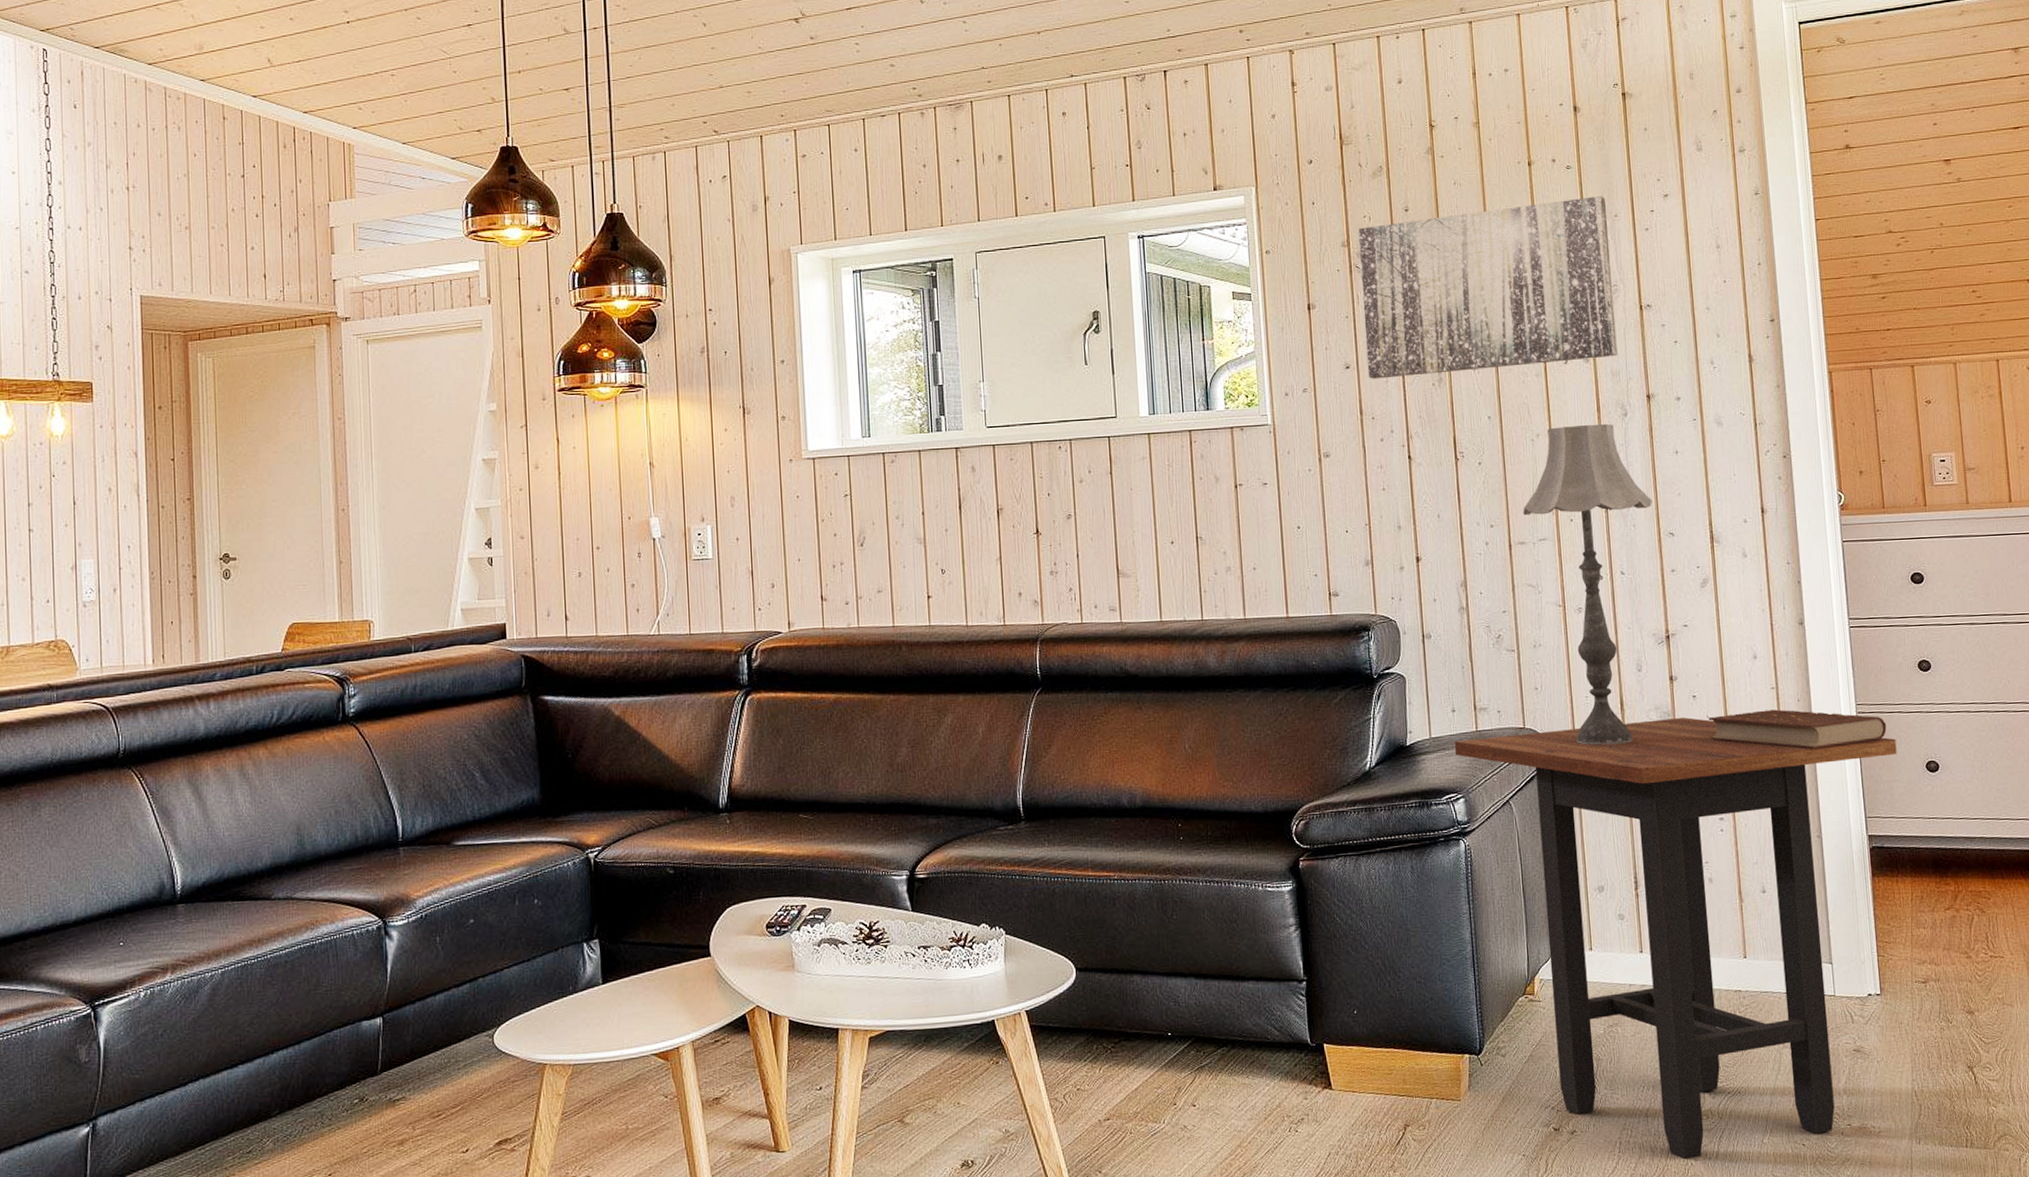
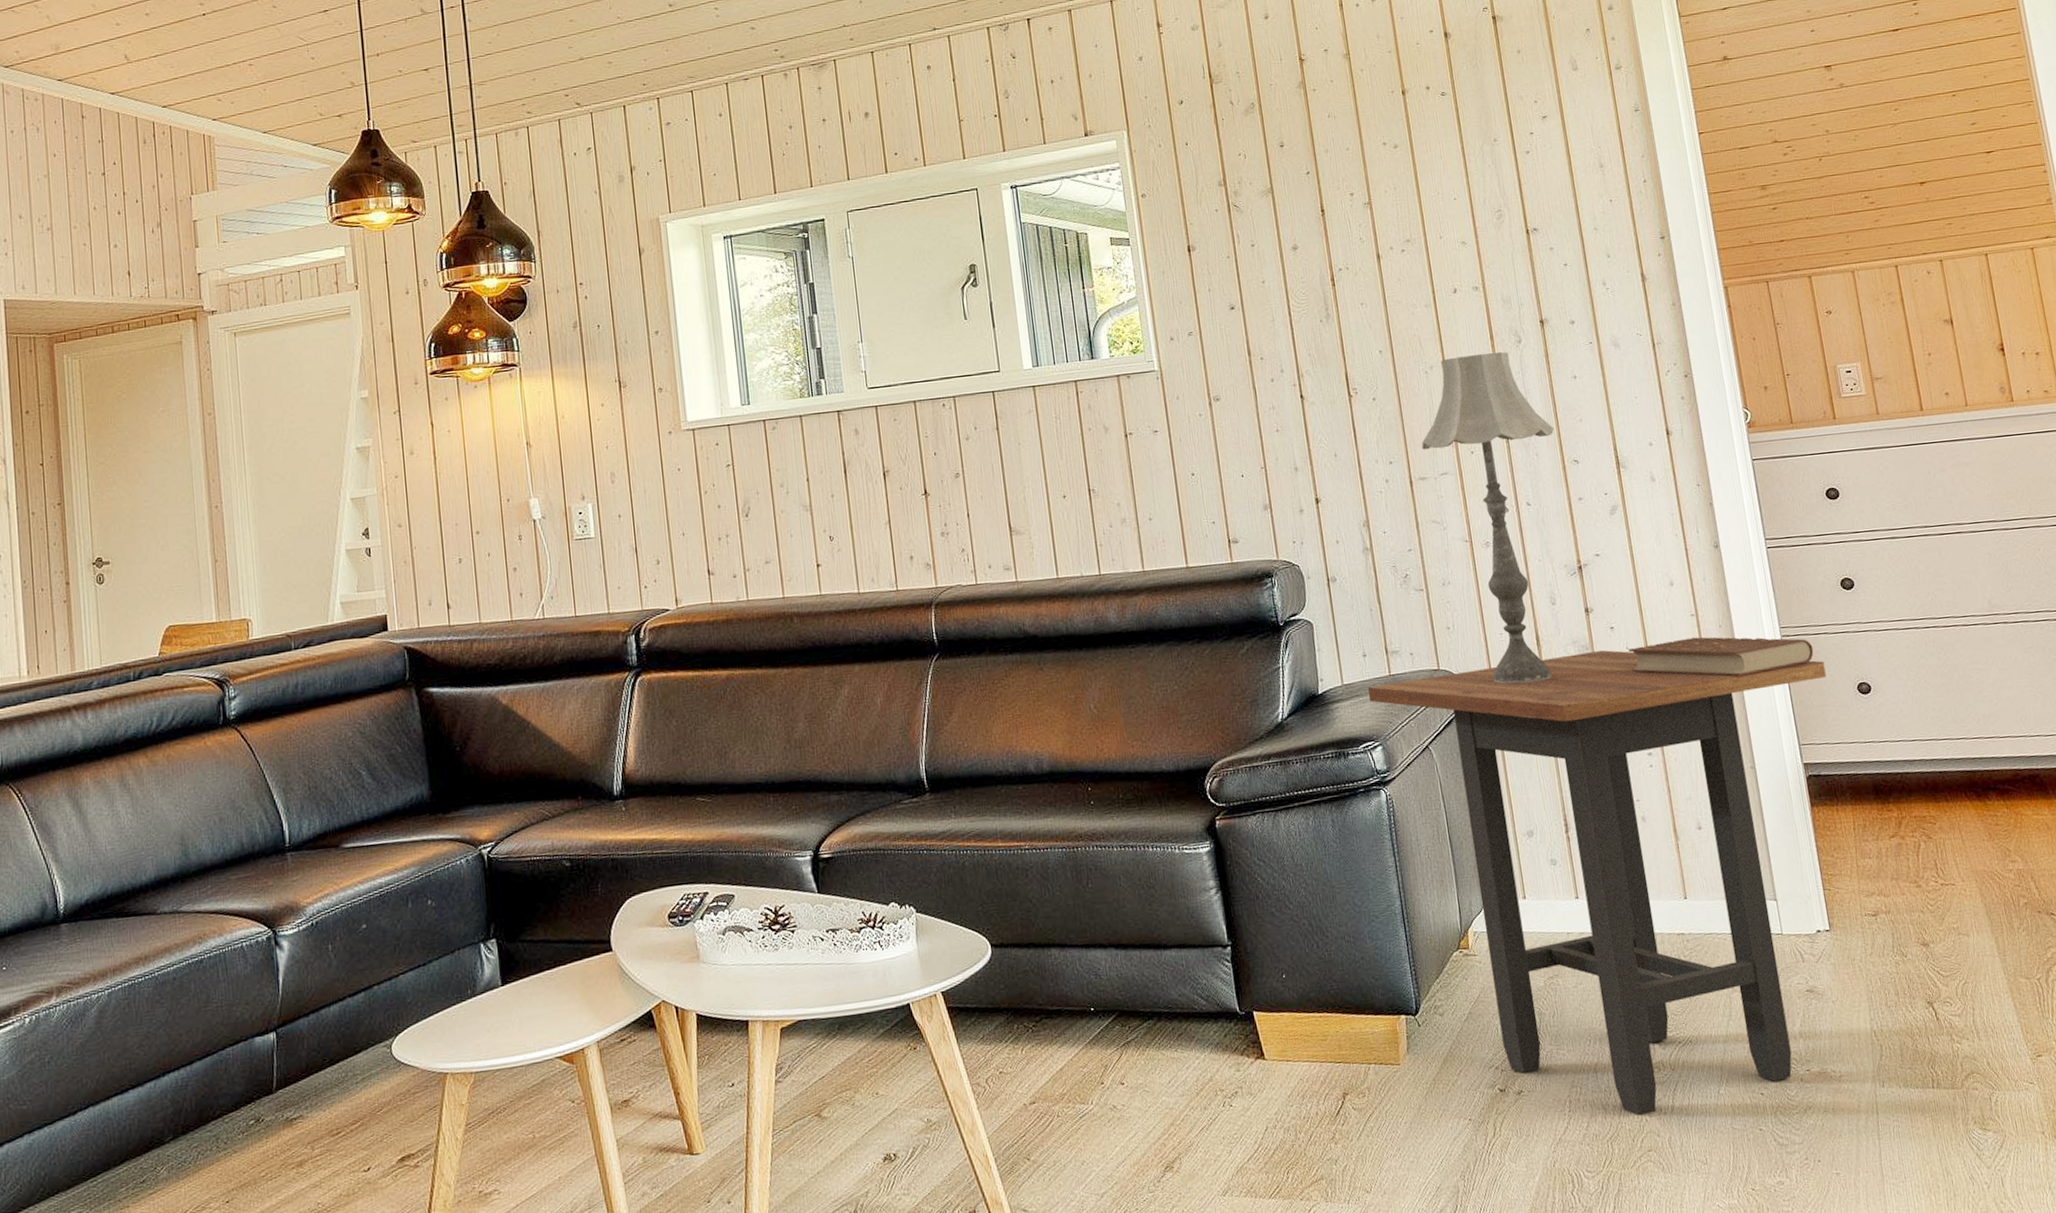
wall art: present [1358,196,1618,379] -> none [1234,121,1507,319]

